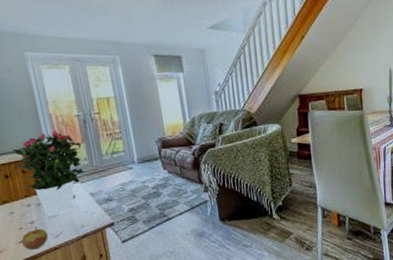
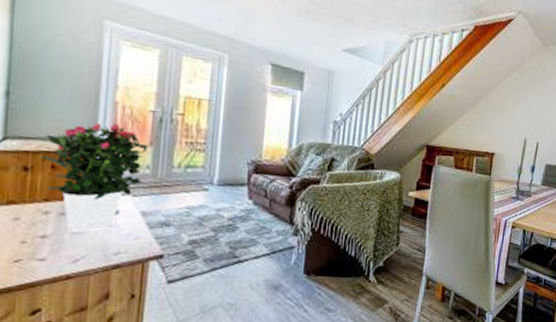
apple: present [21,226,48,250] -> none [18,243,62,275]

